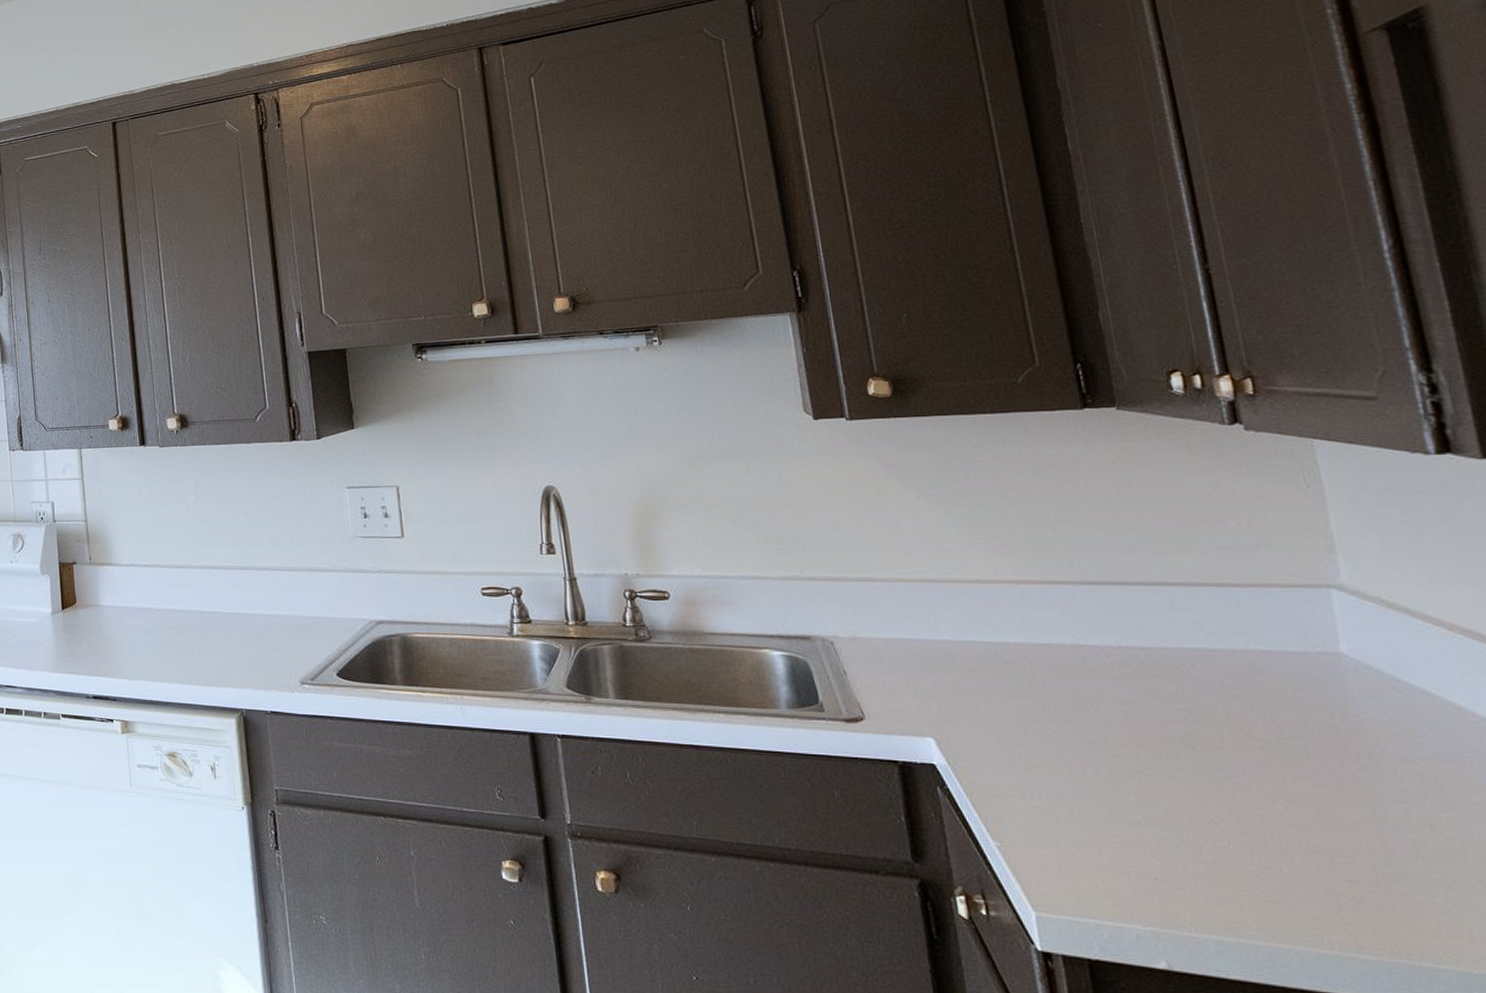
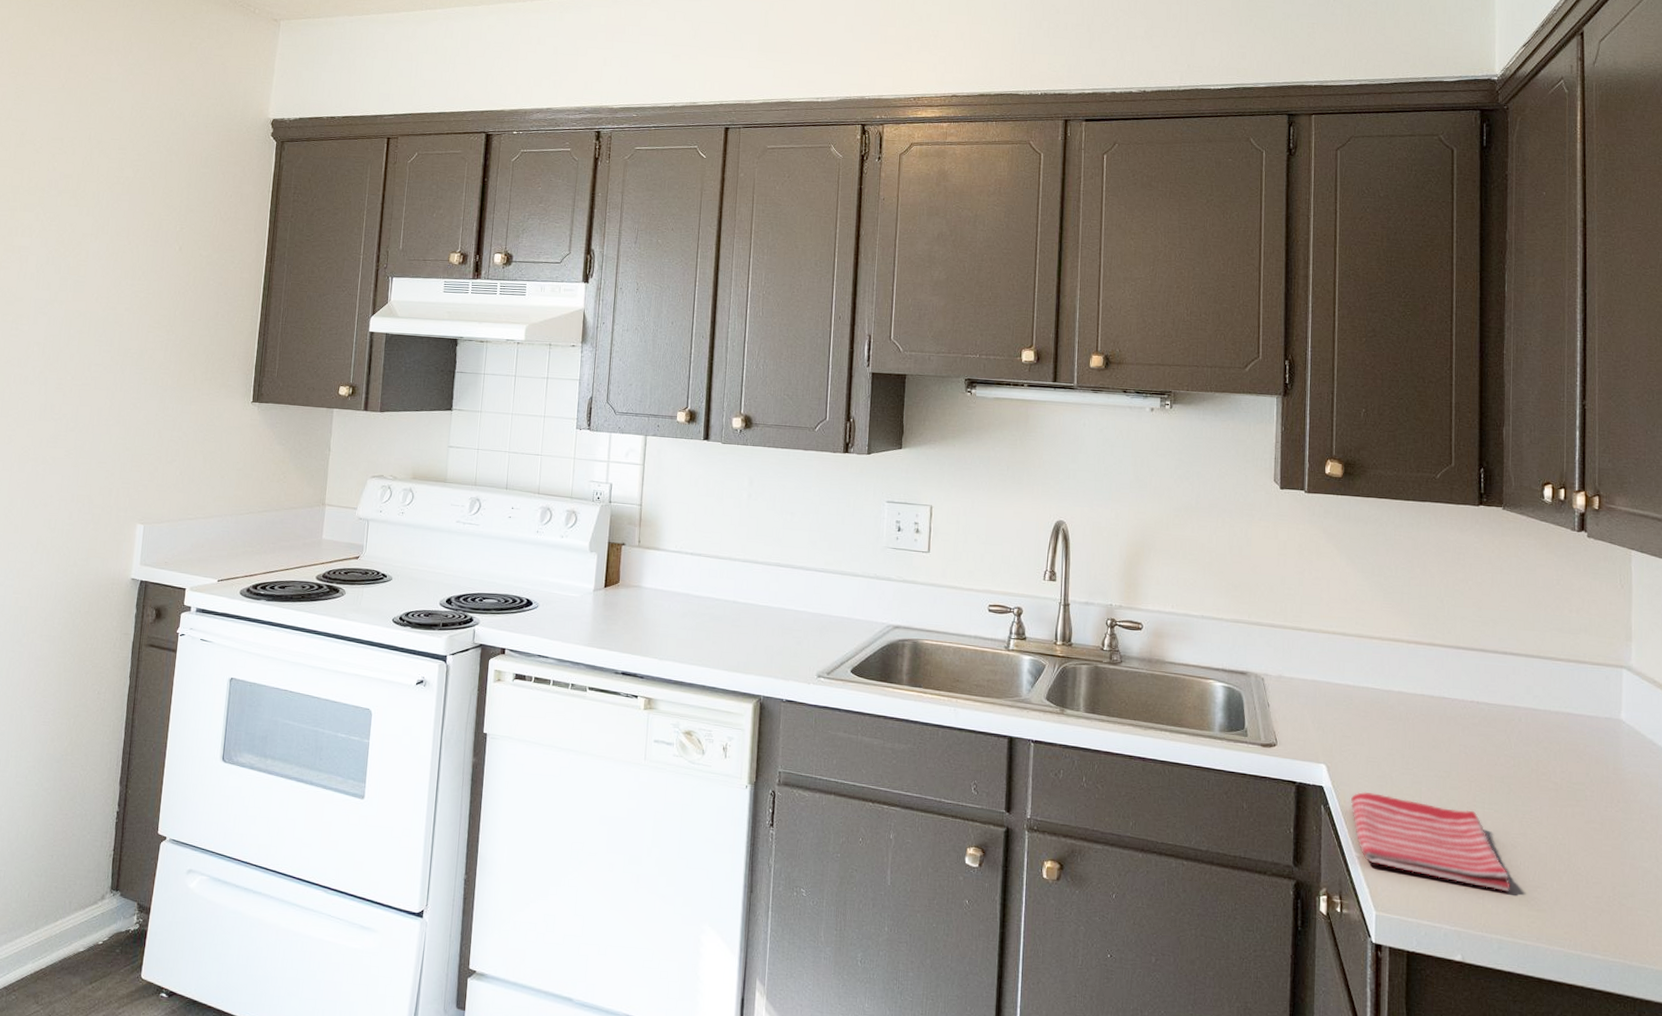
dish towel: none [975,767,1220,880] -> present [1351,791,1510,892]

